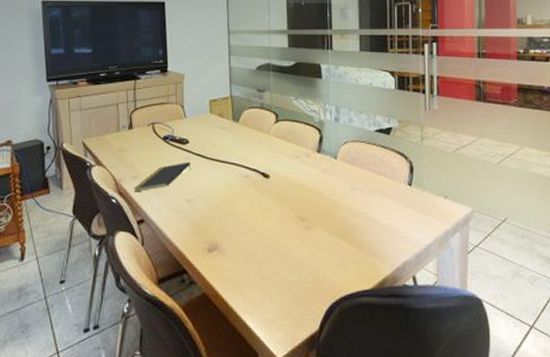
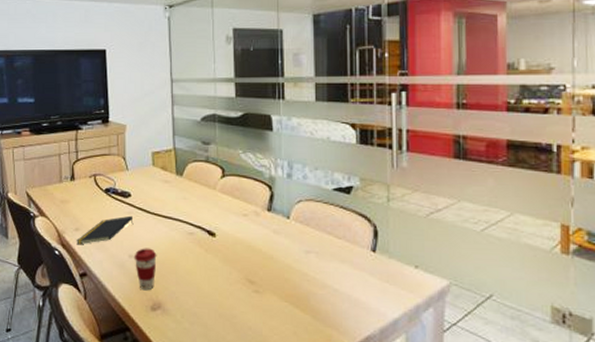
coffee cup: none [191,192,214,233] -> present [134,248,157,291]

